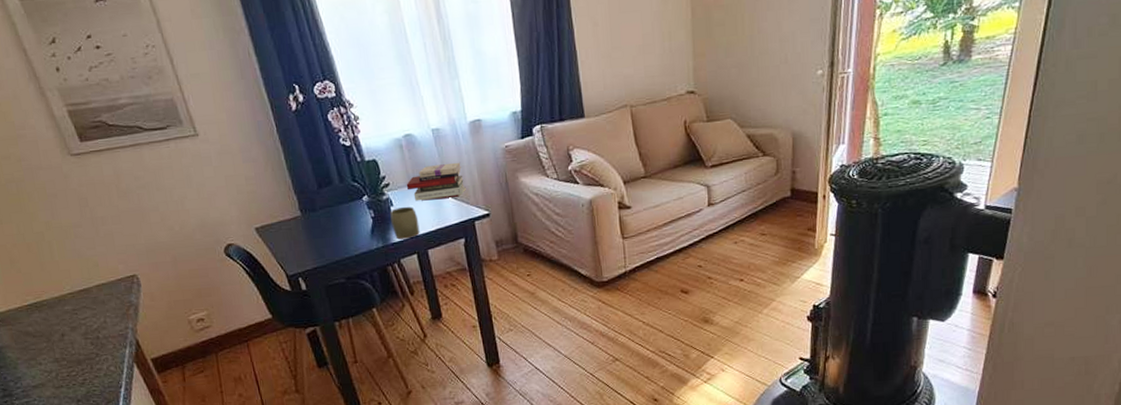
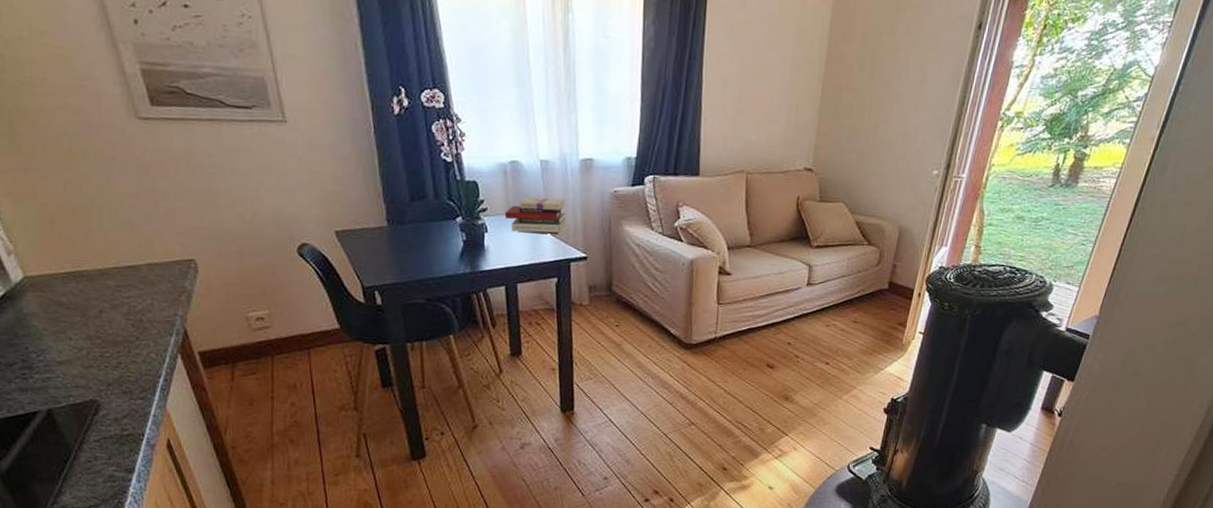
mug: present [390,206,420,240] -> none [483,234,512,269]

